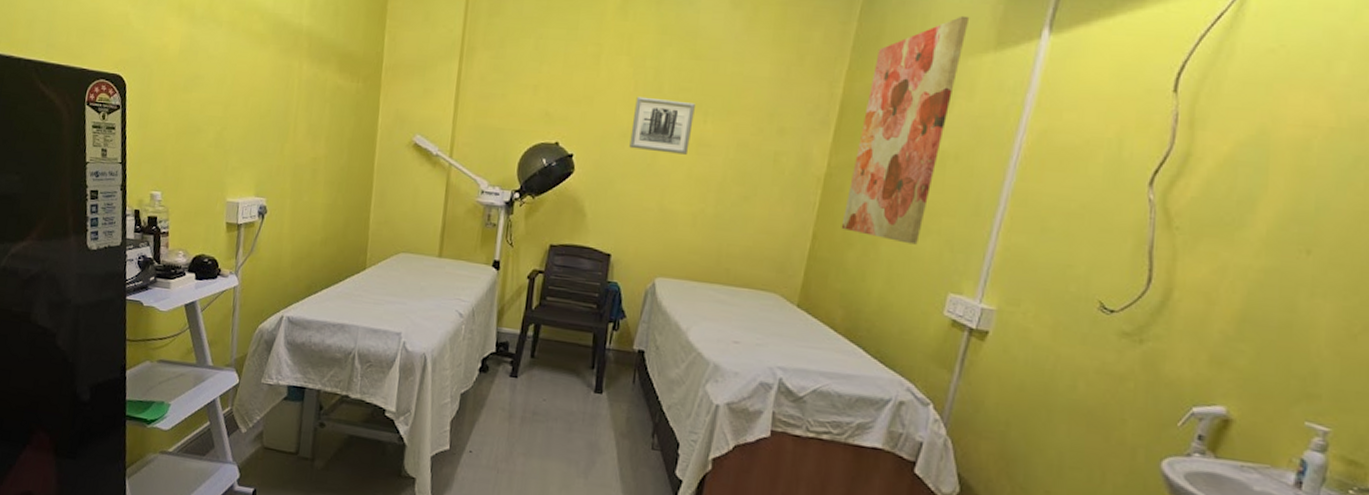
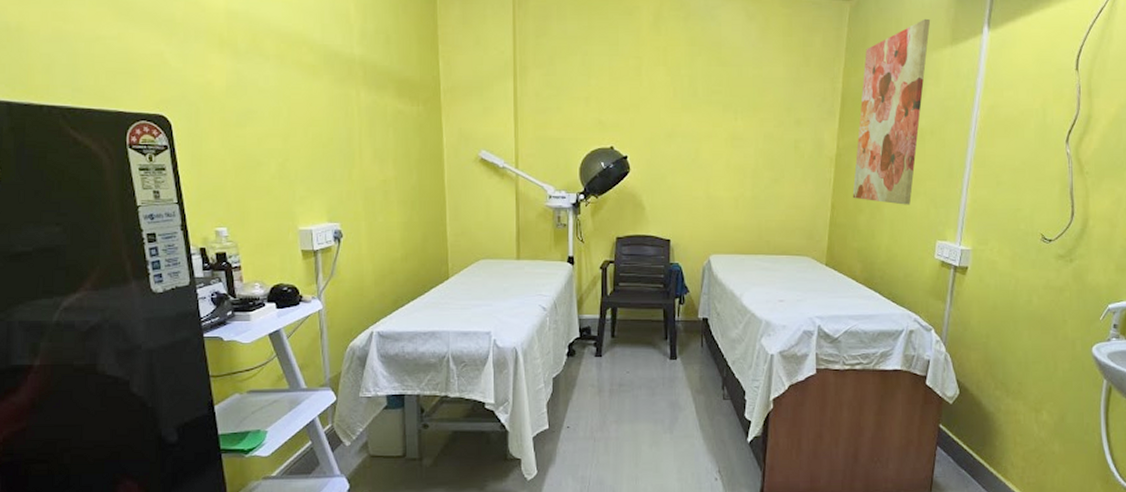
wall art: present [629,96,695,155] -> none [675,101,726,148]

